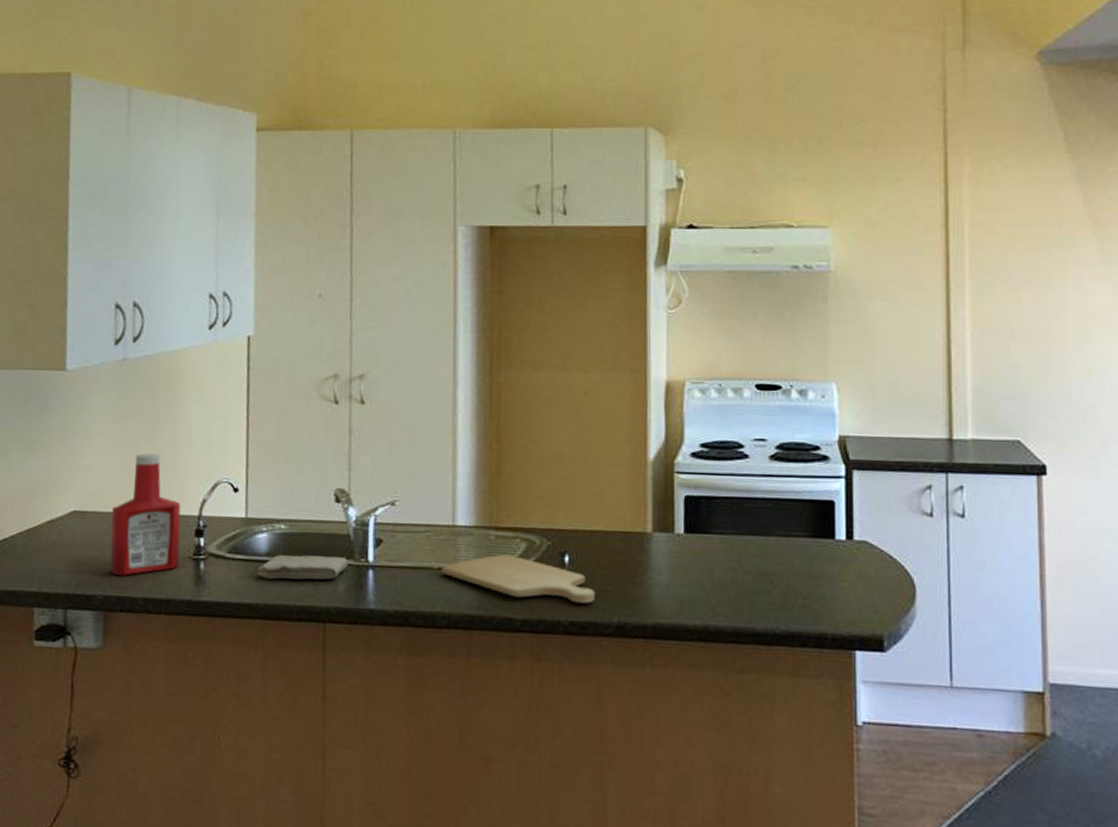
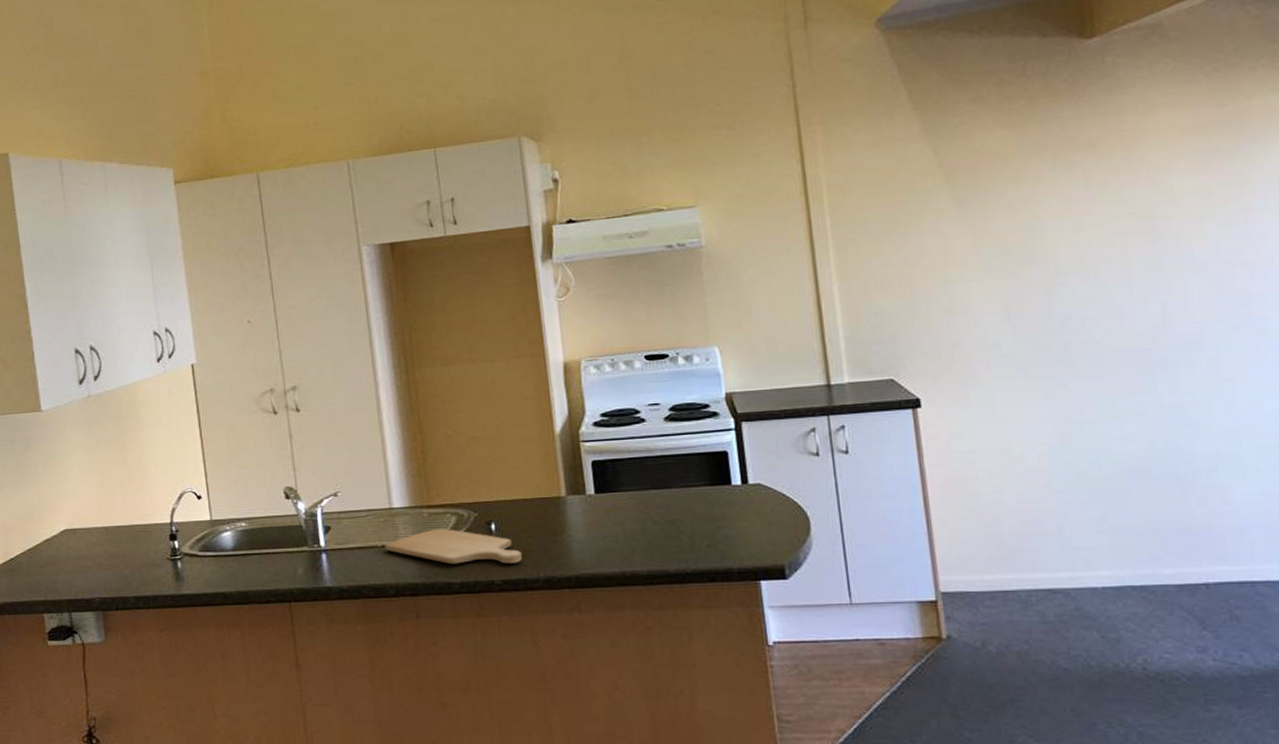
ketchup bottle: present [110,453,181,576] -> none [97,474,160,580]
washcloth: present [257,555,348,580] -> none [227,545,304,570]

